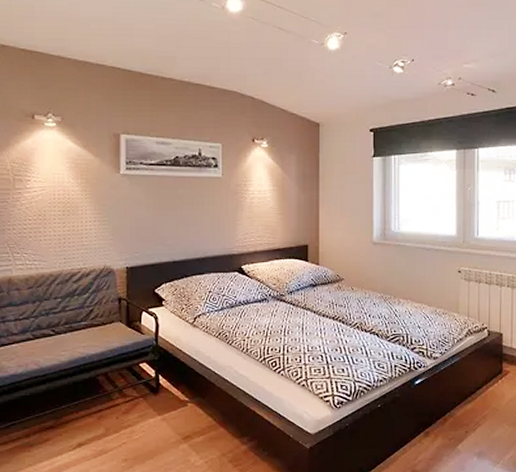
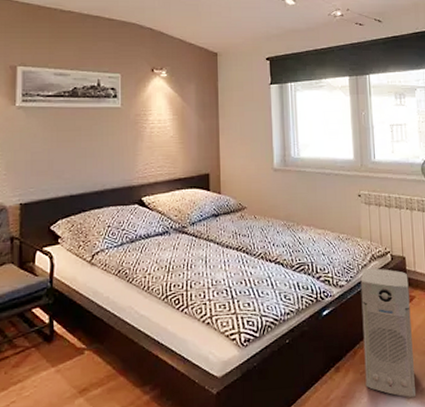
air purifier: none [454,343,504,464] -> present [360,268,417,397]

